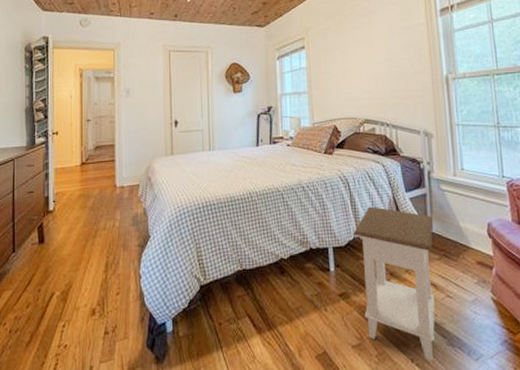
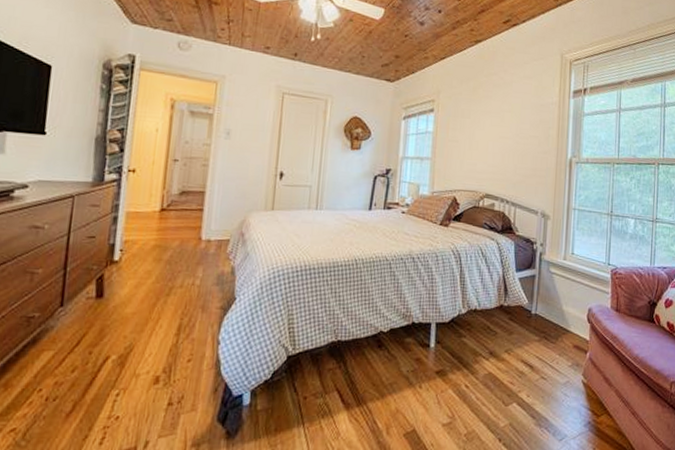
nightstand: present [353,206,435,362] -> none [458,283,538,442]

